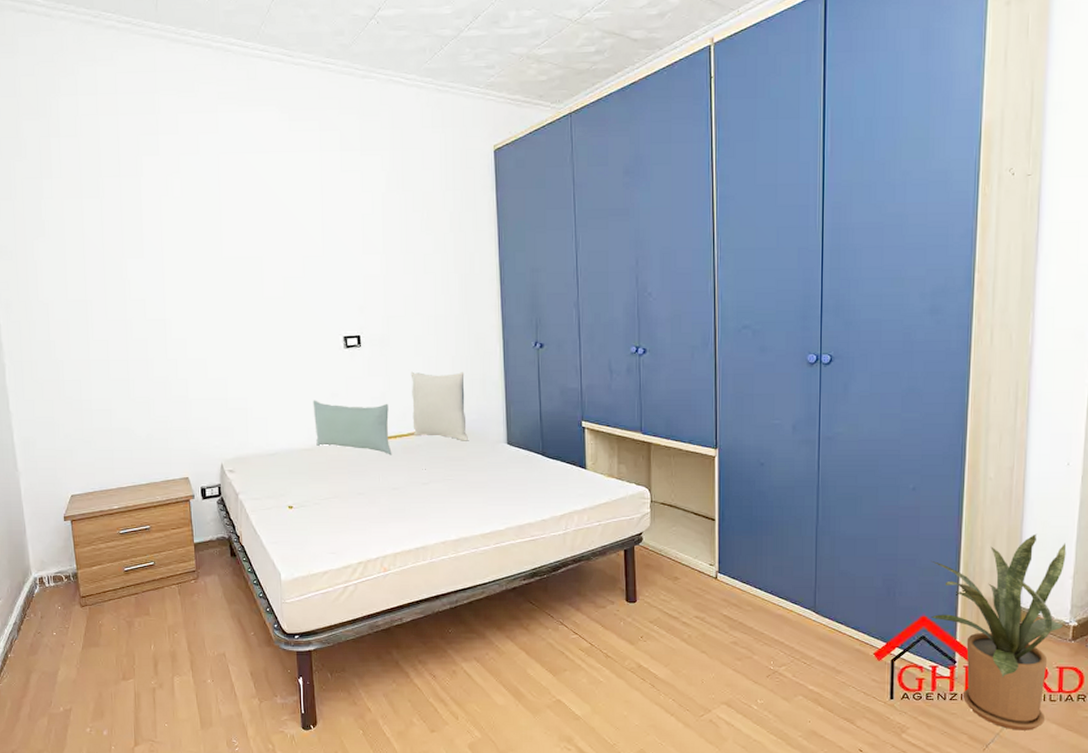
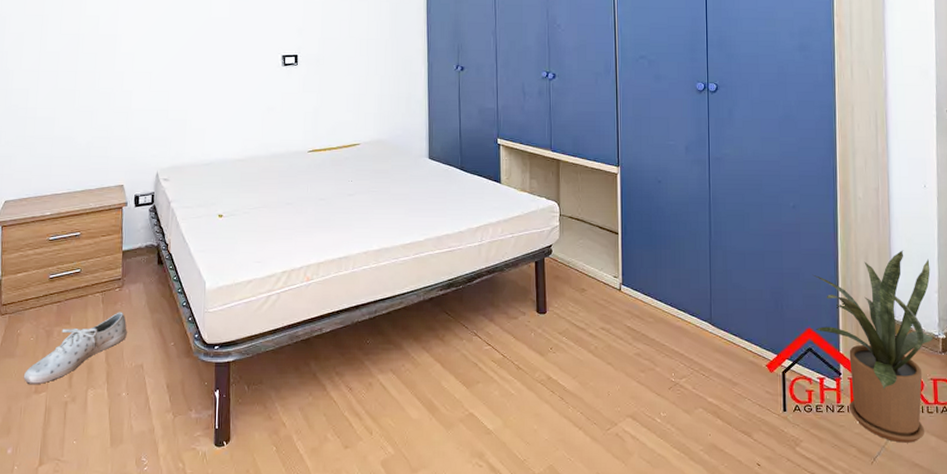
shoe: none [110,603,207,672] -> present [23,312,127,385]
pillow: present [313,400,392,454] -> none [249,113,321,166]
pillow: present [410,371,468,441] -> none [342,89,393,155]

